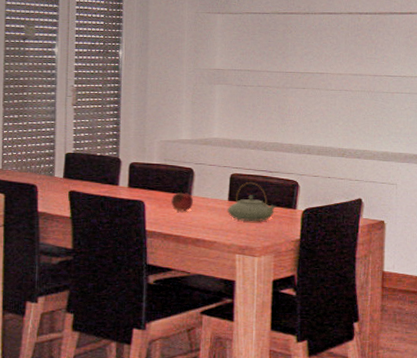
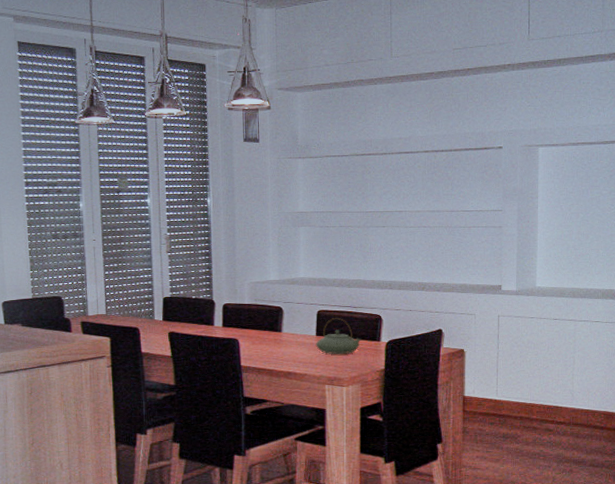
fruit: present [171,191,194,212] -> none [263,329,284,348]

